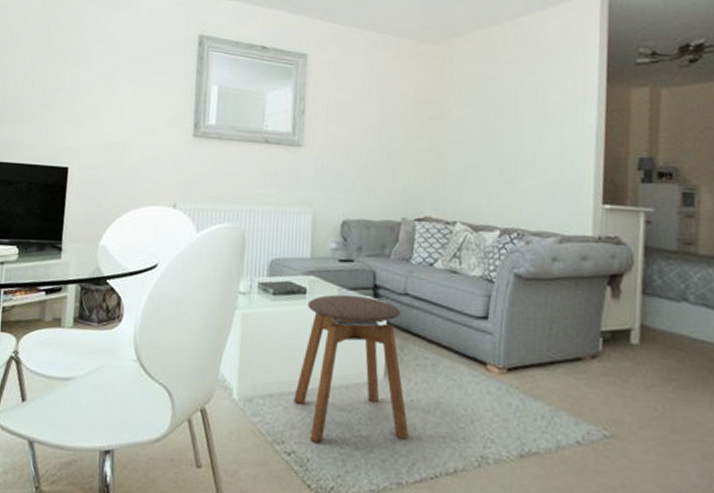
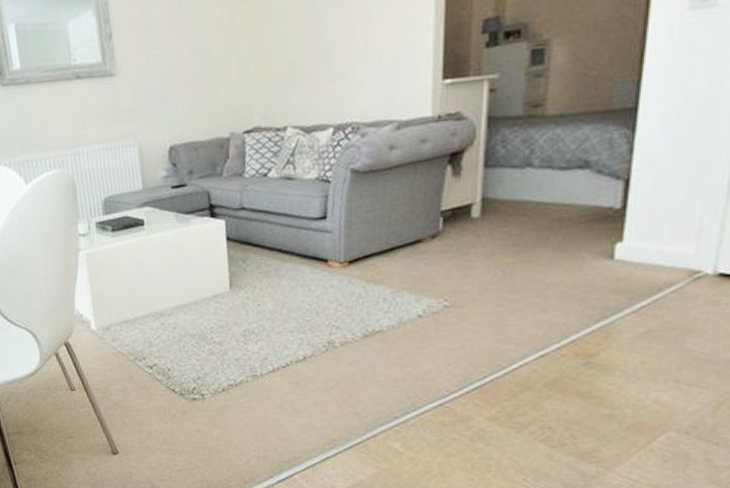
stool: present [294,294,410,443] -> none [147,217,260,354]

